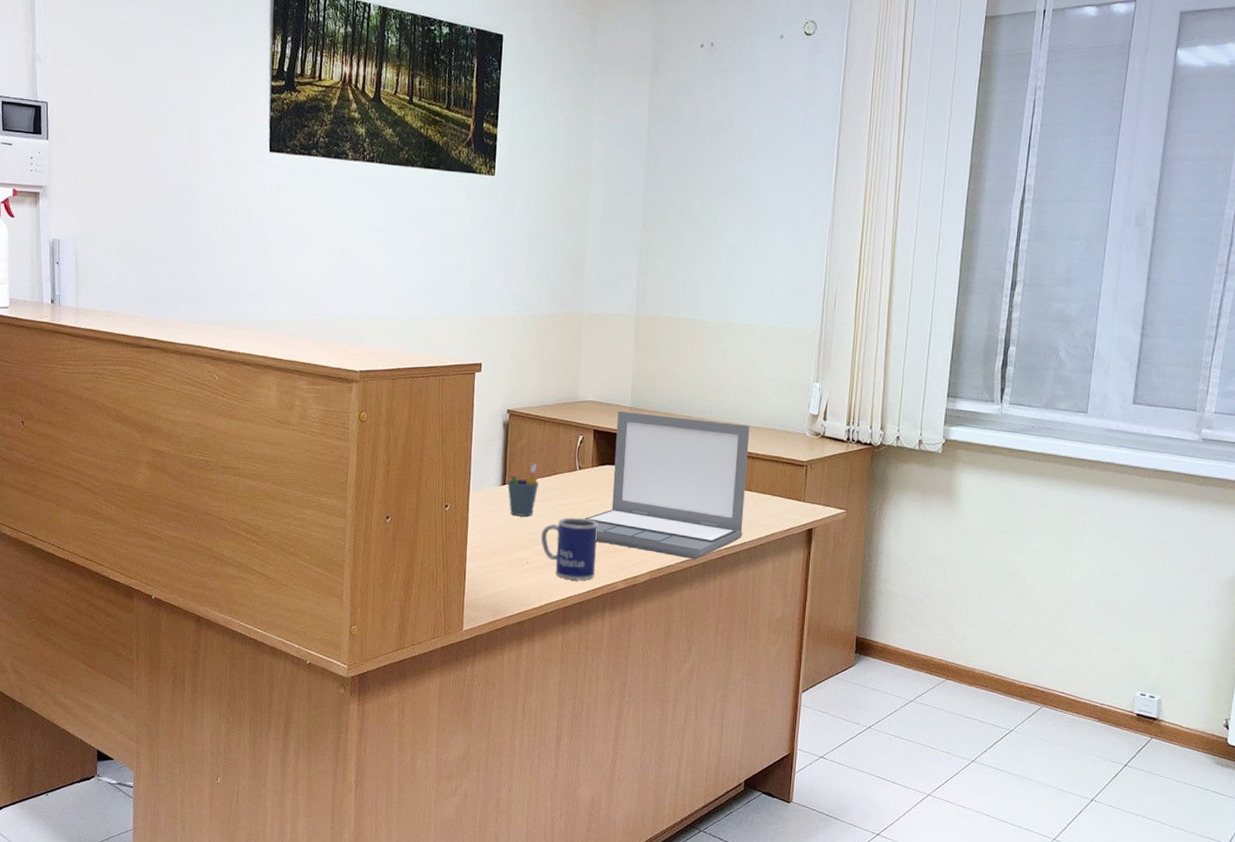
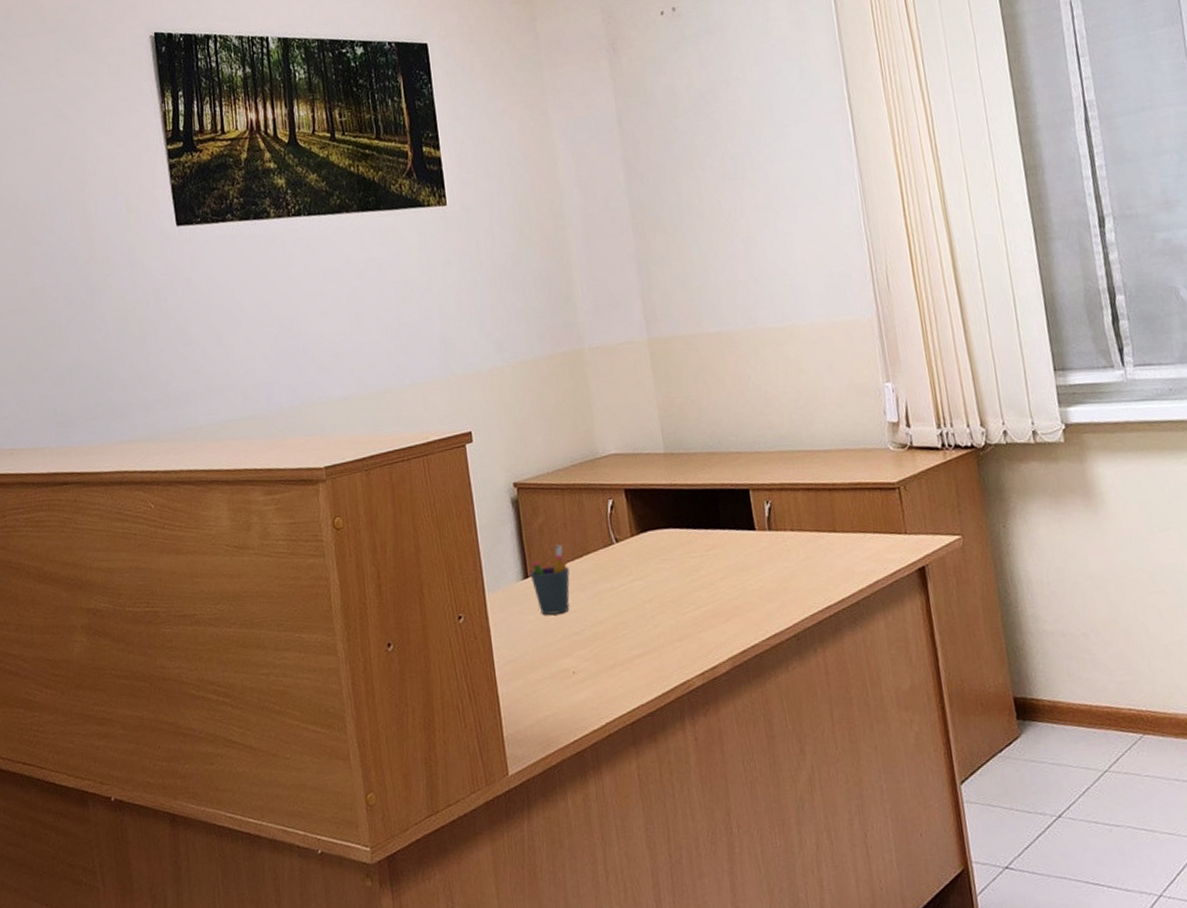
mug: present [540,517,597,580] -> none [584,603,662,686]
laptop: present [584,410,750,560] -> none [635,450,838,633]

